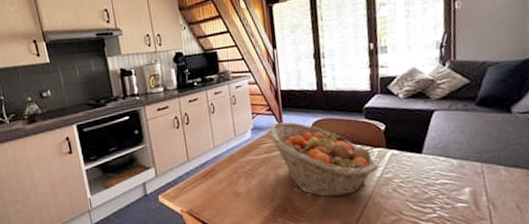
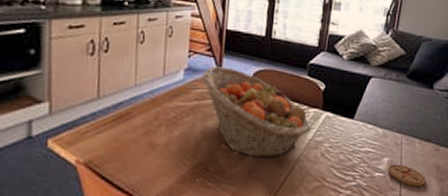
coaster: none [471,193,522,215] -> present [388,164,426,187]

